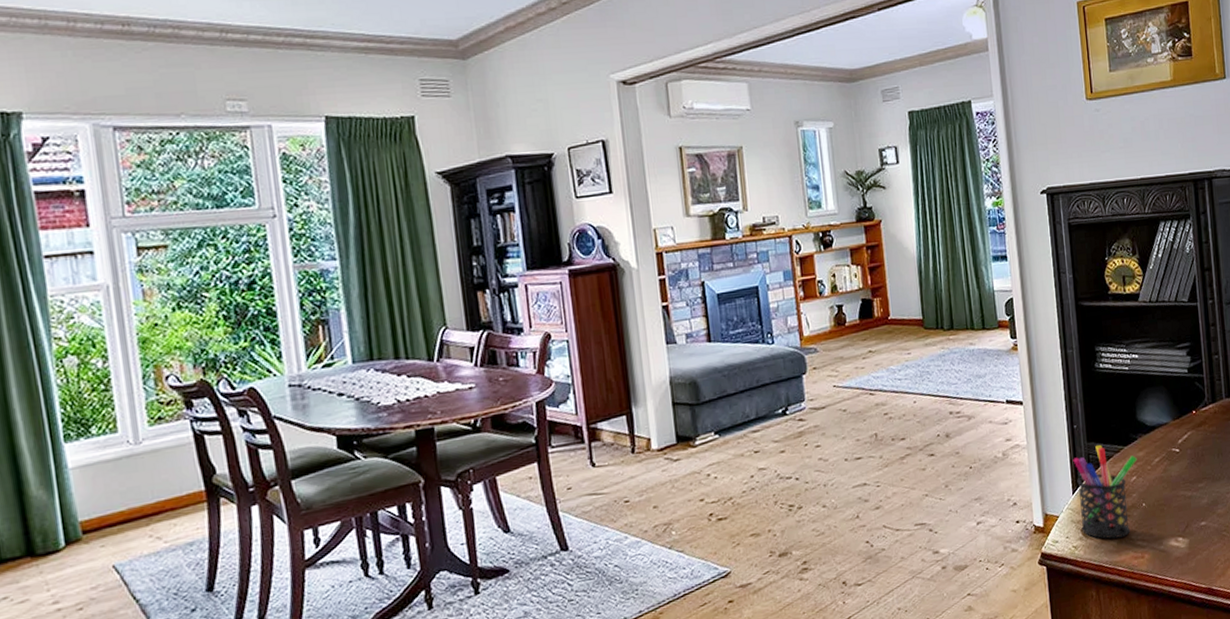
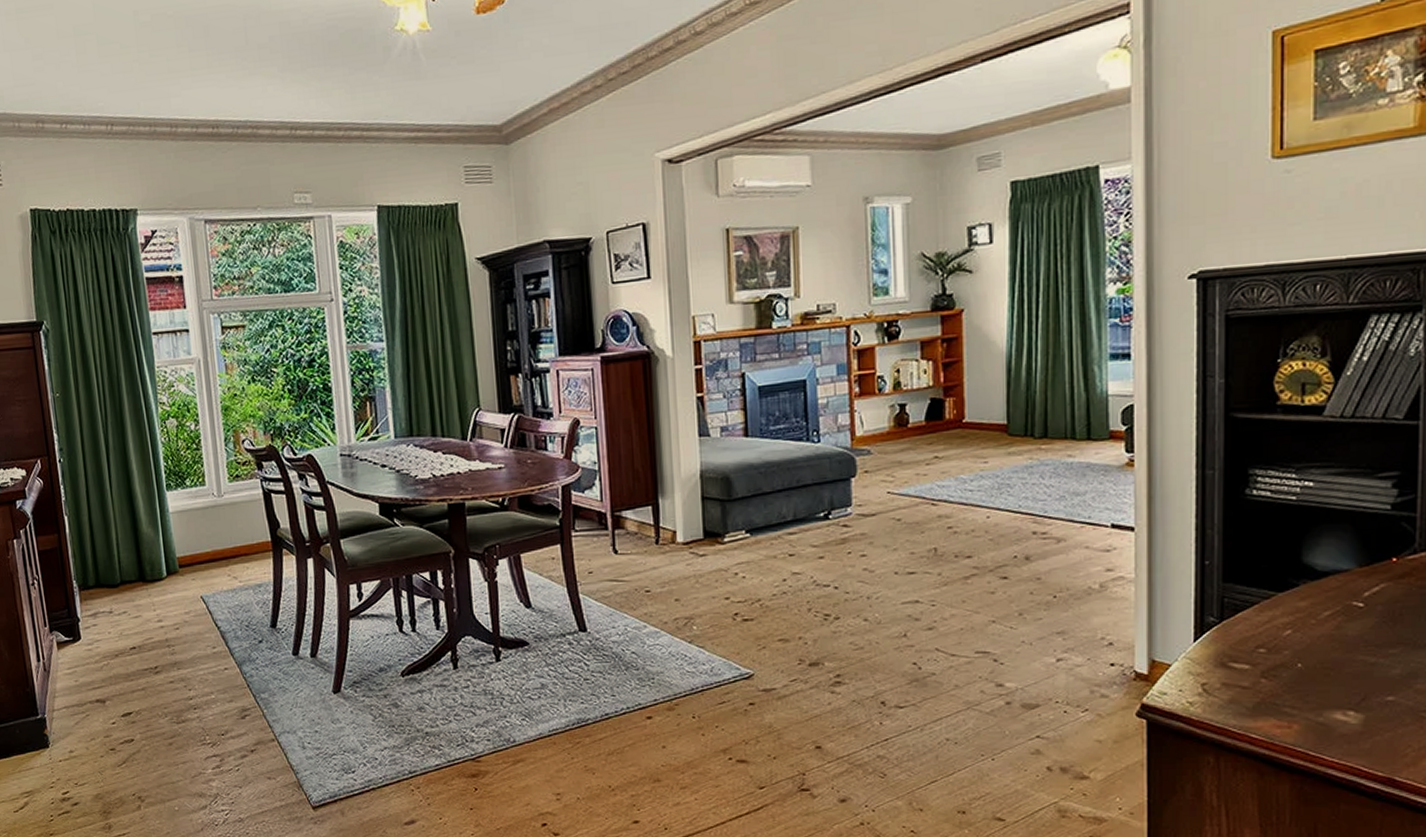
pen holder: present [1073,444,1137,539] -> none [1199,586,1296,700]

